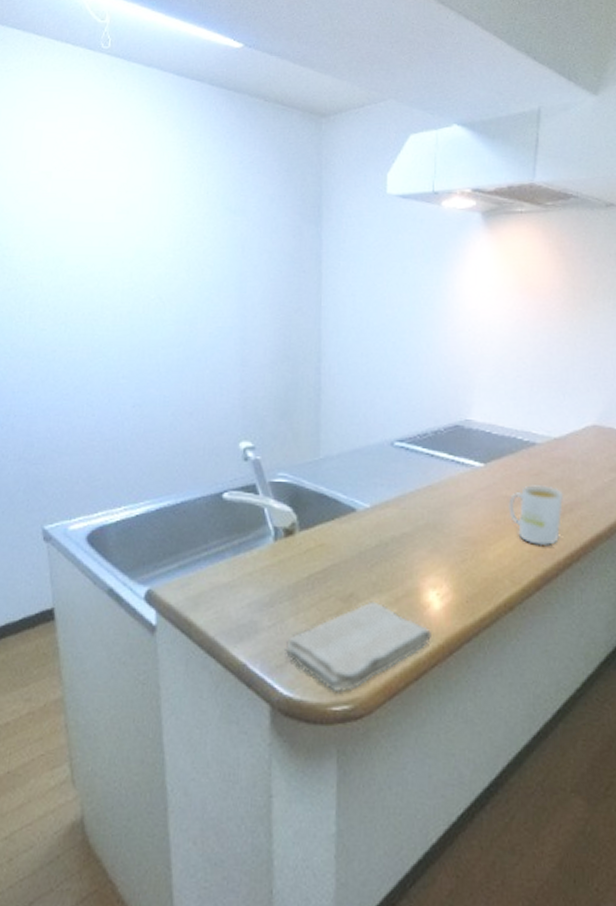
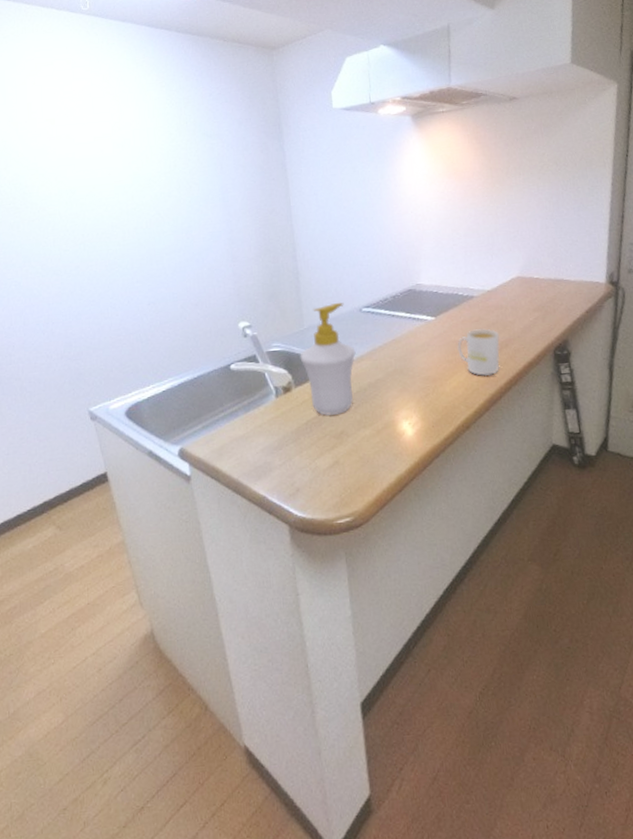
washcloth: present [286,601,431,693] -> none [296,435,408,510]
soap bottle: none [310,430,380,571] -> present [300,302,356,415]

